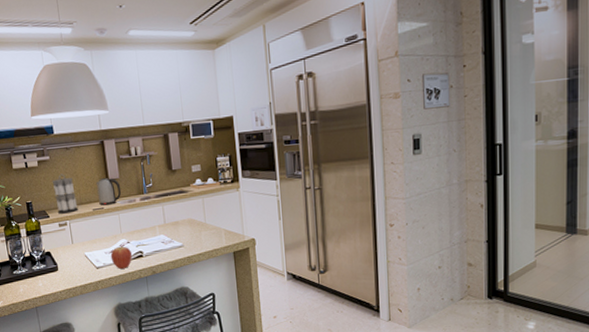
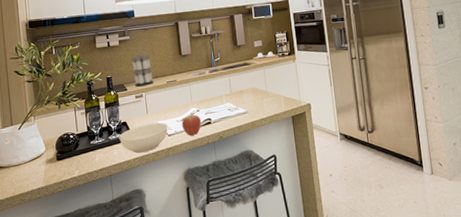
bowl: none [43,254,96,286] -> present [119,122,168,153]
kettle: present [95,177,122,206] -> none [170,53,193,78]

